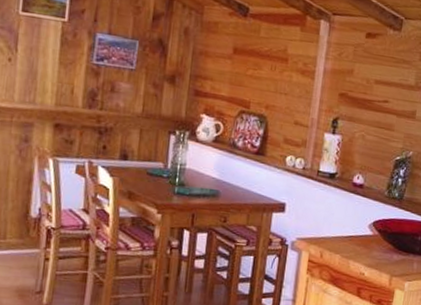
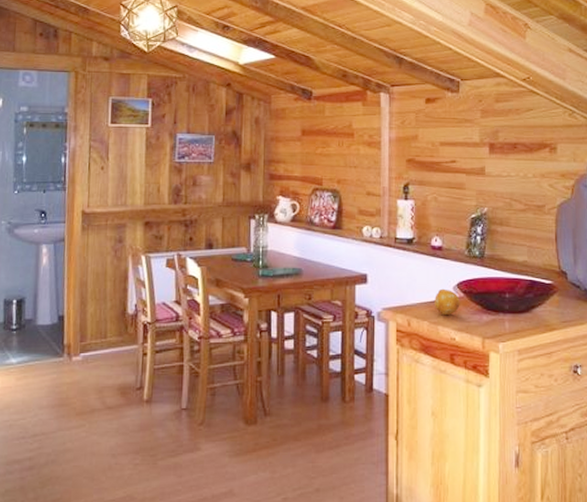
fruit: none [348,225,374,251] -> present [435,288,460,315]

